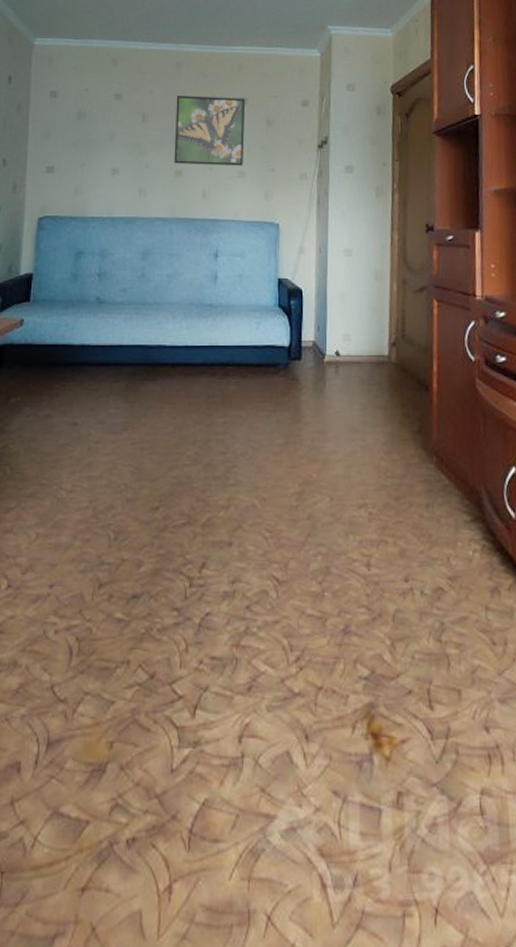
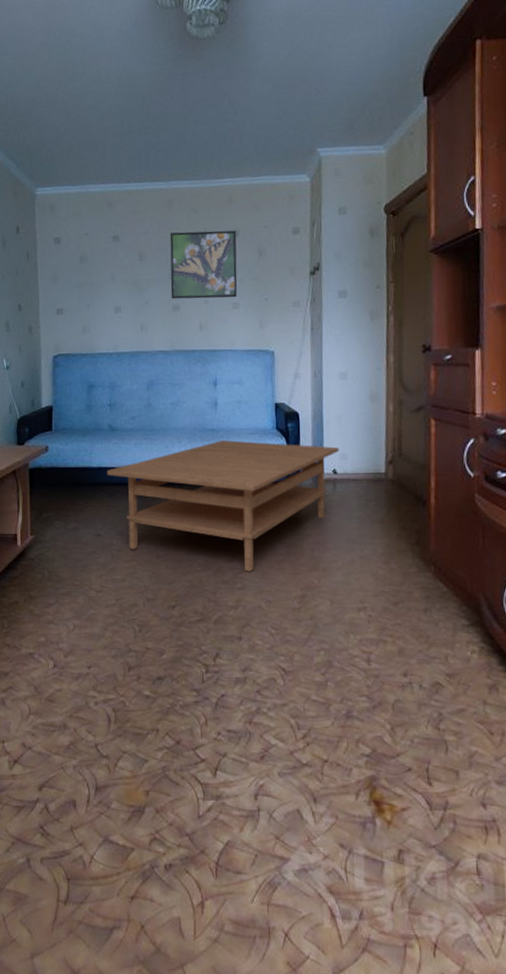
coffee table: none [89,316,342,466] -> present [106,439,339,572]

